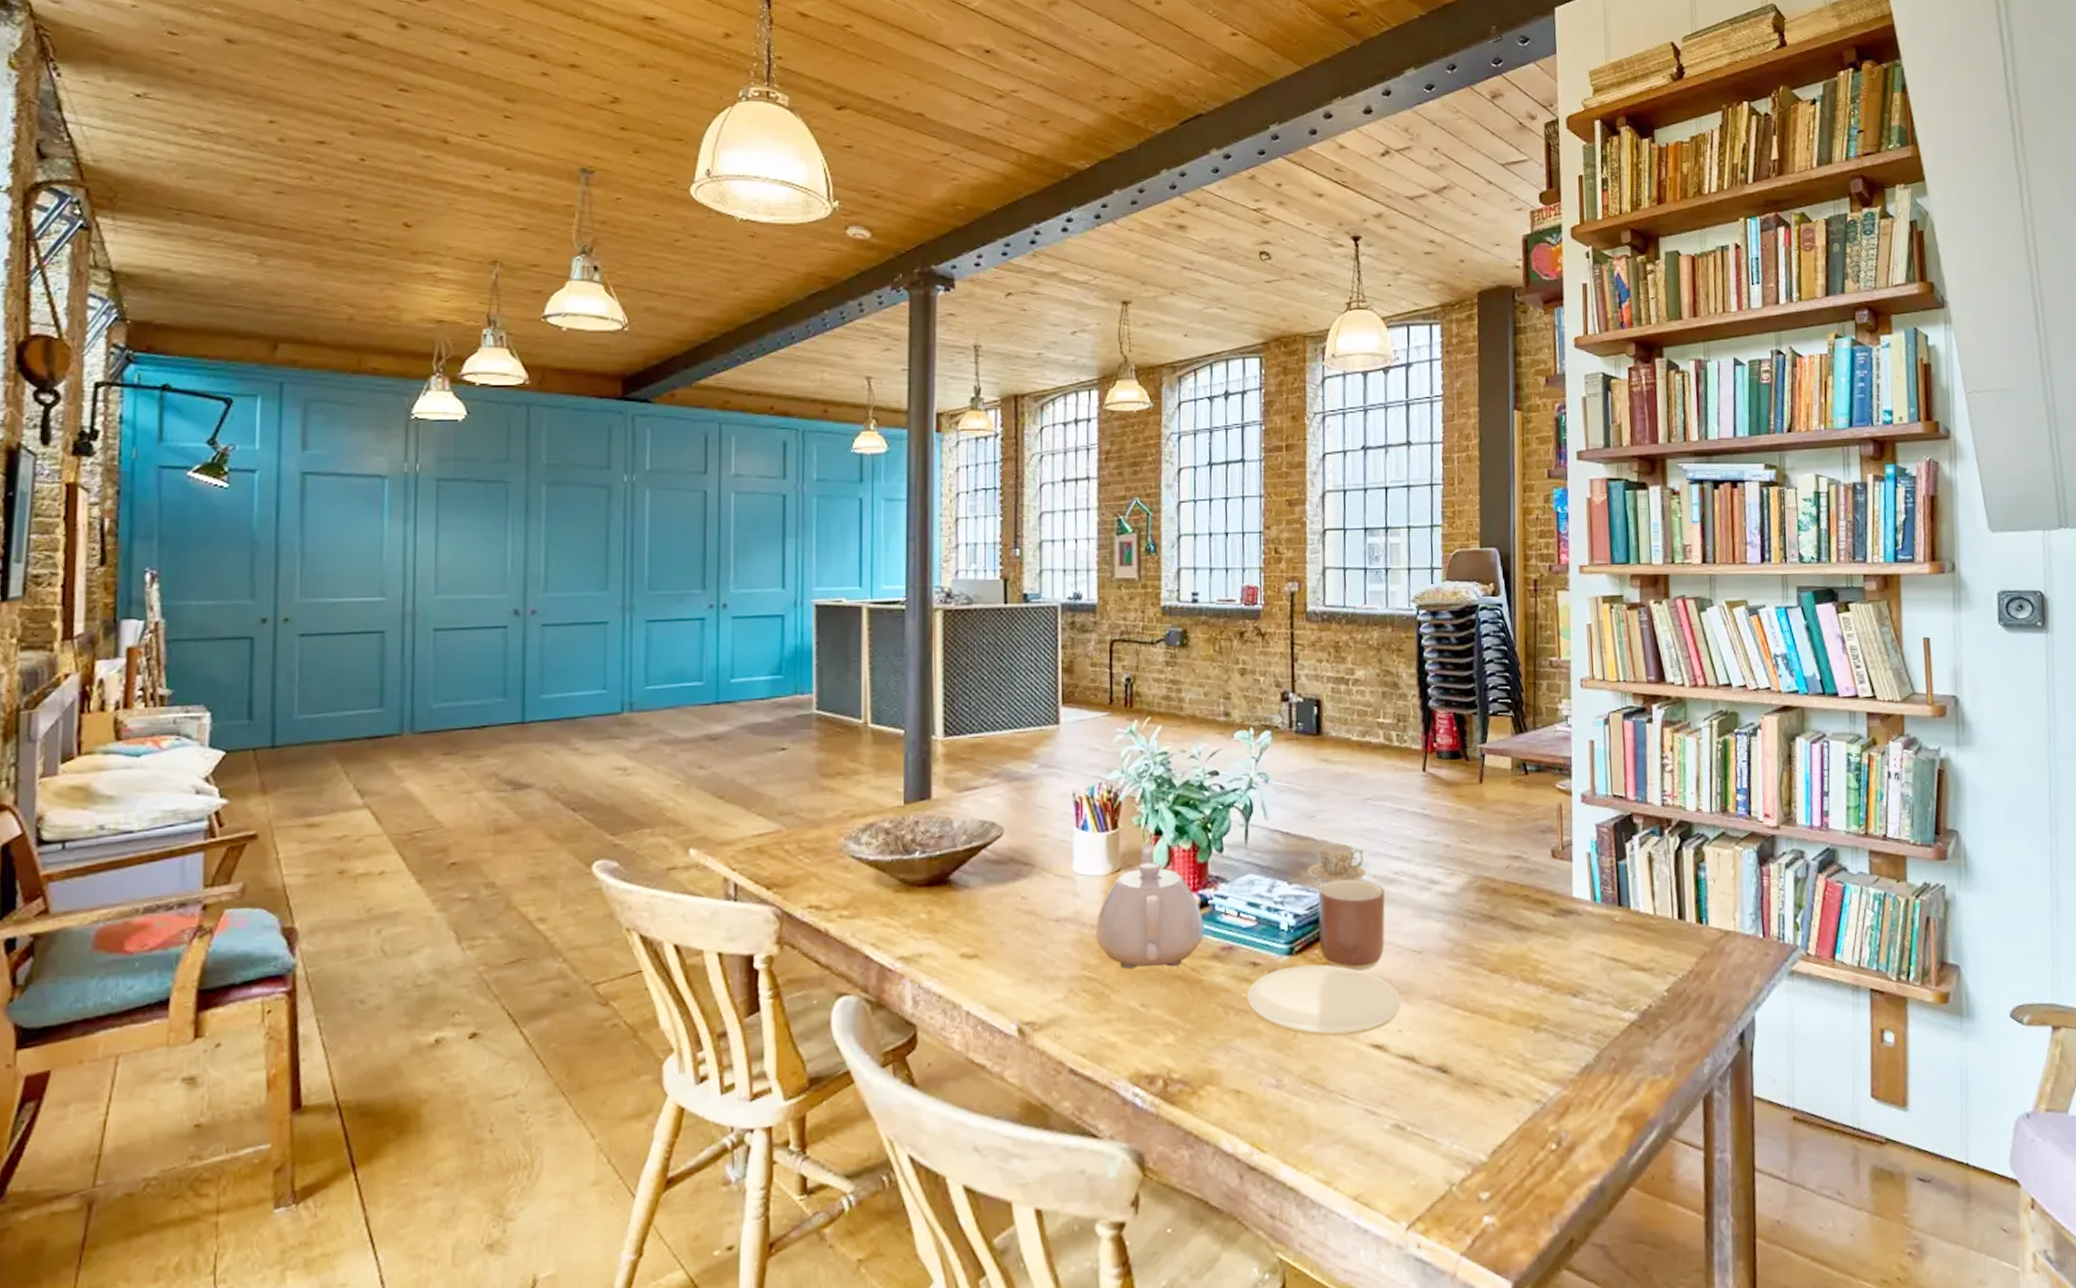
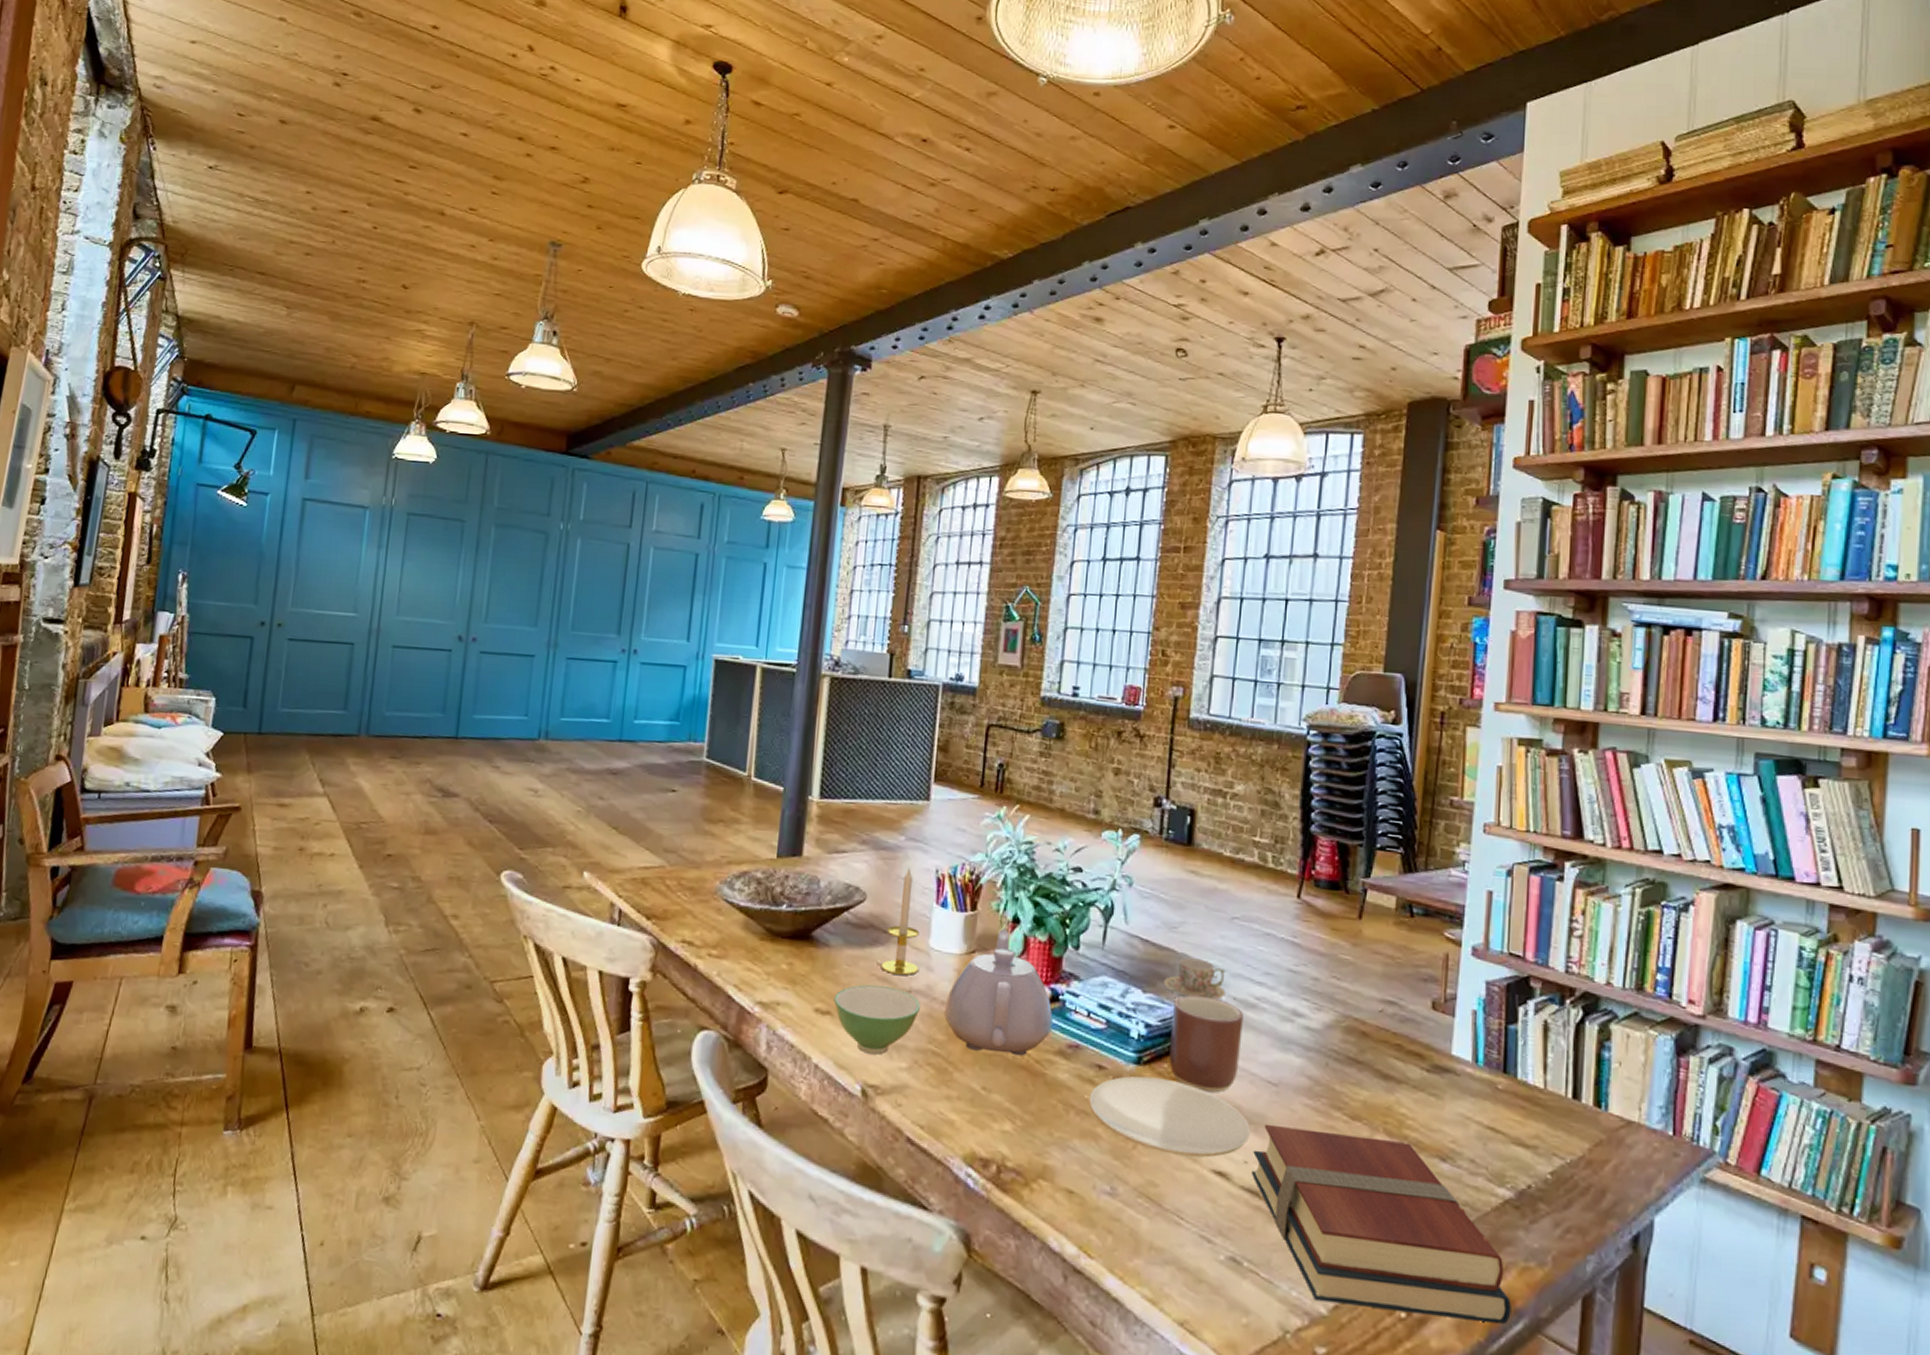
bowl: none [980,918,1071,991] -> present [834,984,921,1055]
candle: none [1025,795,1064,906] -> present [880,868,919,976]
books: none [1405,985,1646,1149] -> present [1250,1124,1511,1325]

